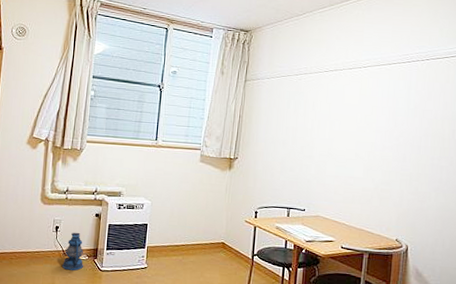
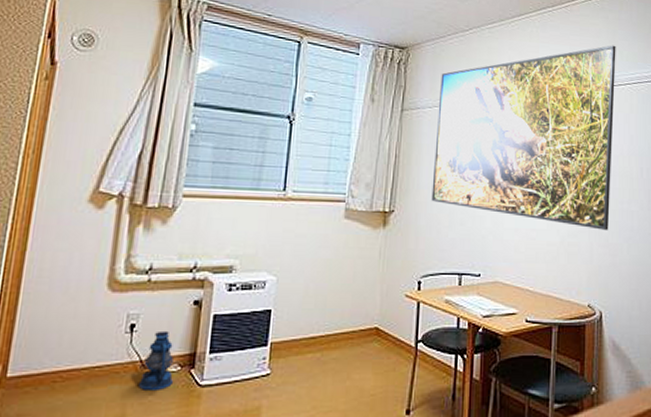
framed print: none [267,23,437,181] -> present [431,45,616,230]

